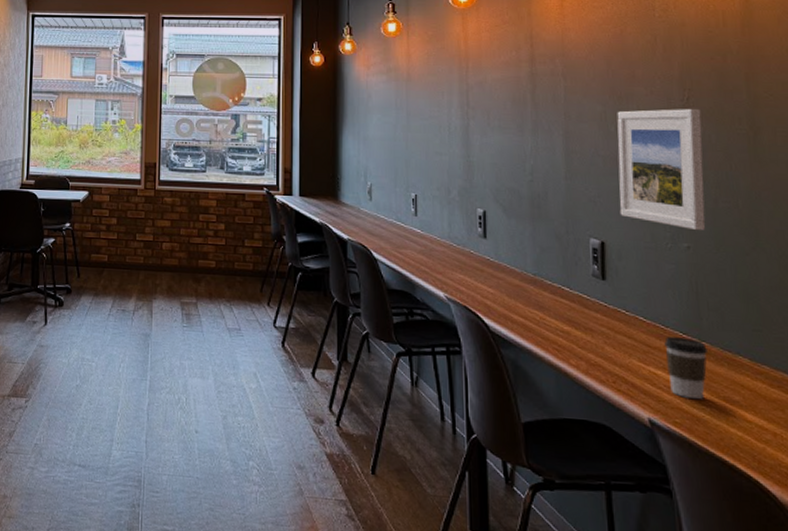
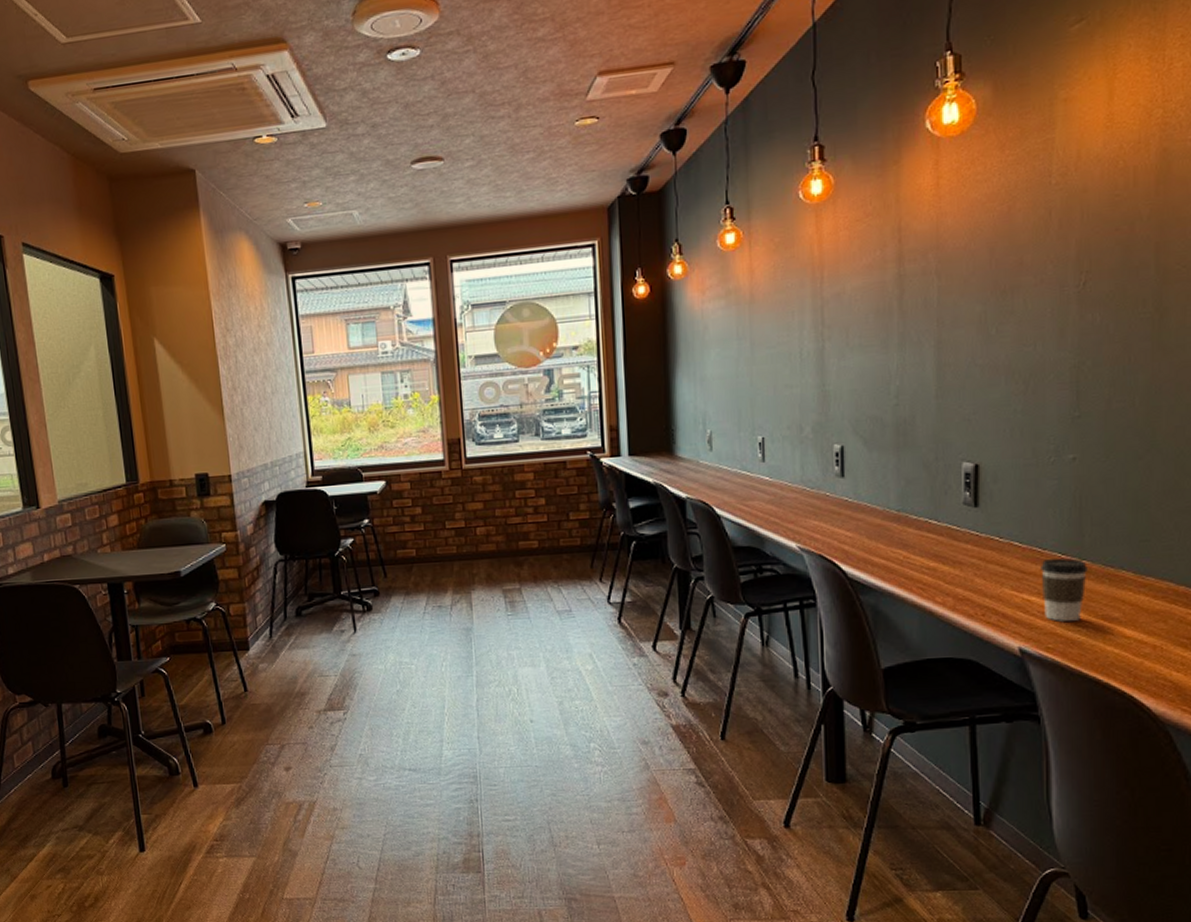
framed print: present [617,109,706,230] -> none [997,295,1099,438]

